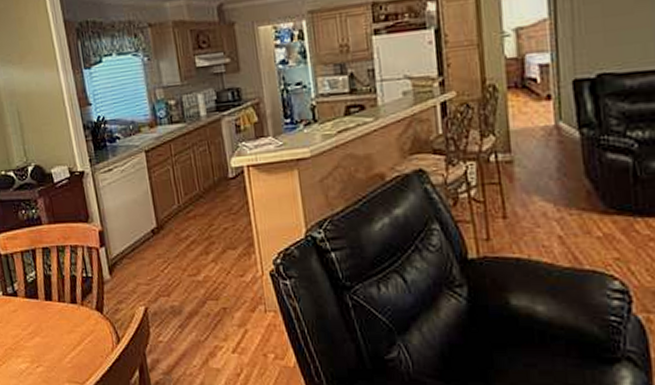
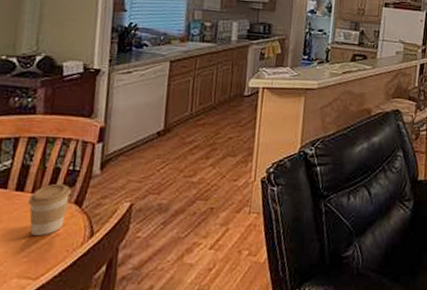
coffee cup: none [57,291,92,342] -> present [28,183,72,235]

